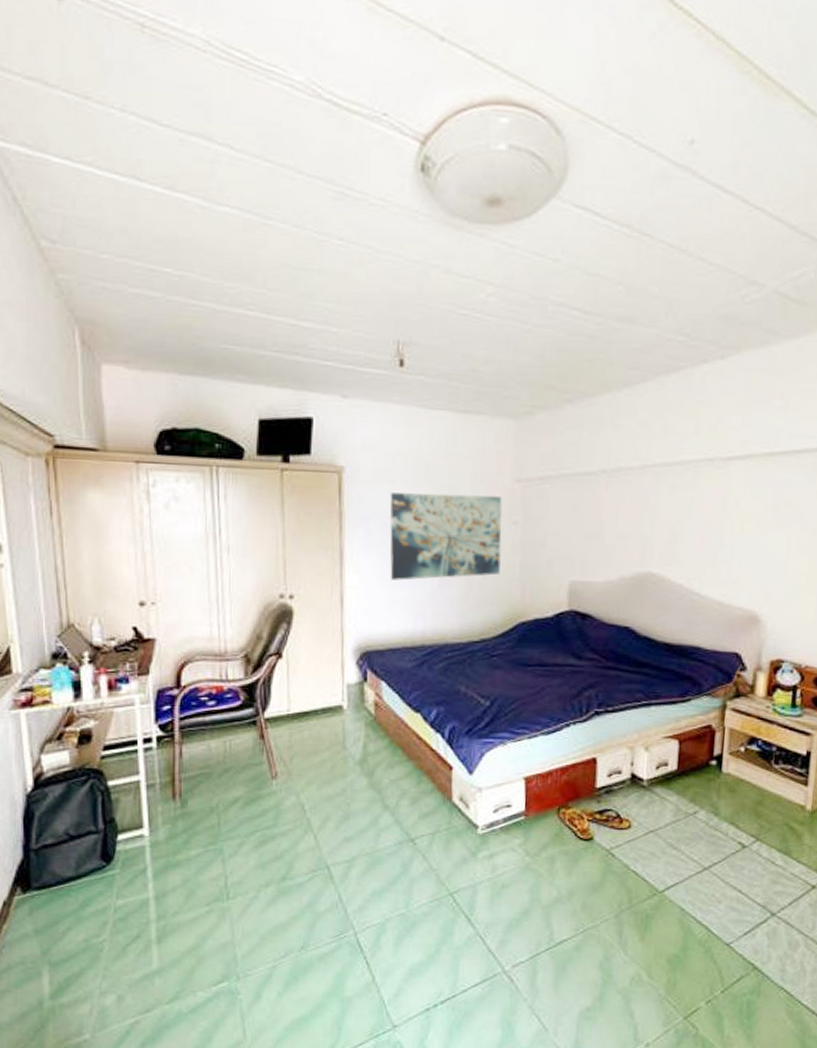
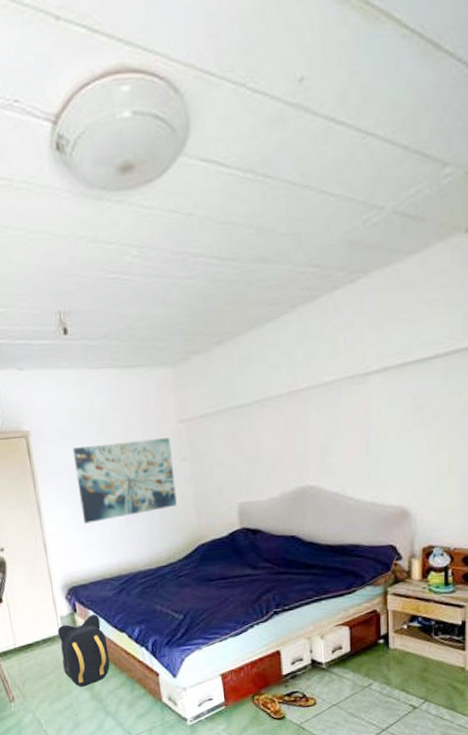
backpack: none [340,686,398,772] -> present [57,614,110,687]

